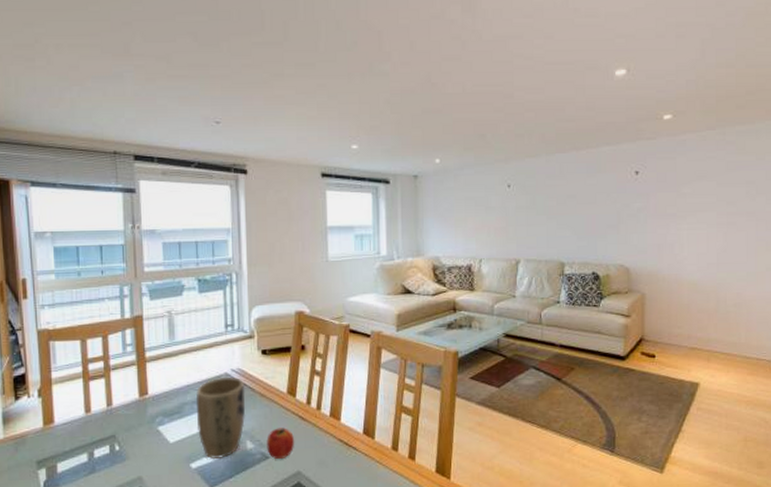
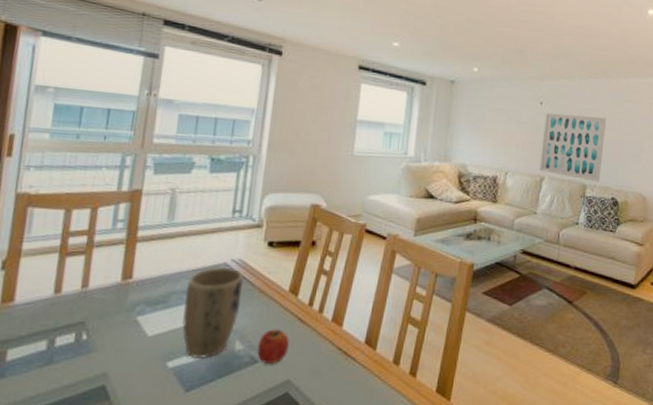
wall art: none [513,192,579,259] -> present [539,112,606,182]

